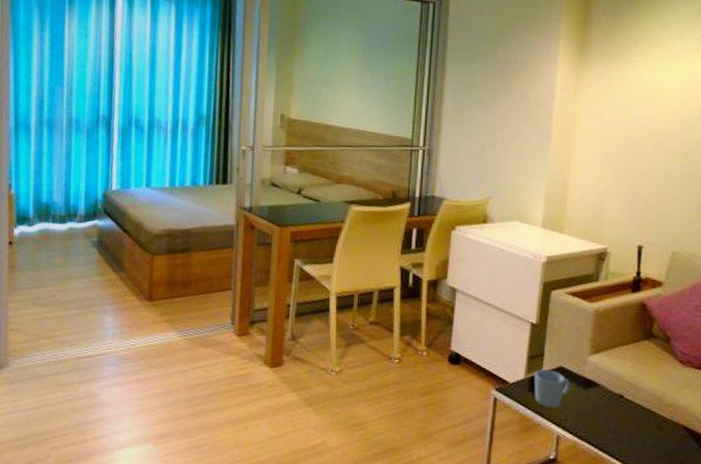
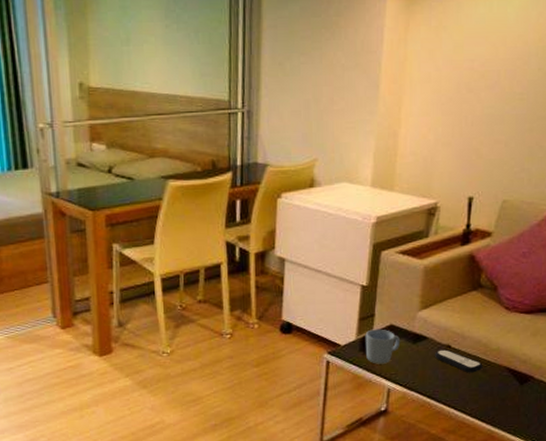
remote control: none [606,399,658,428] -> present [434,349,483,373]

